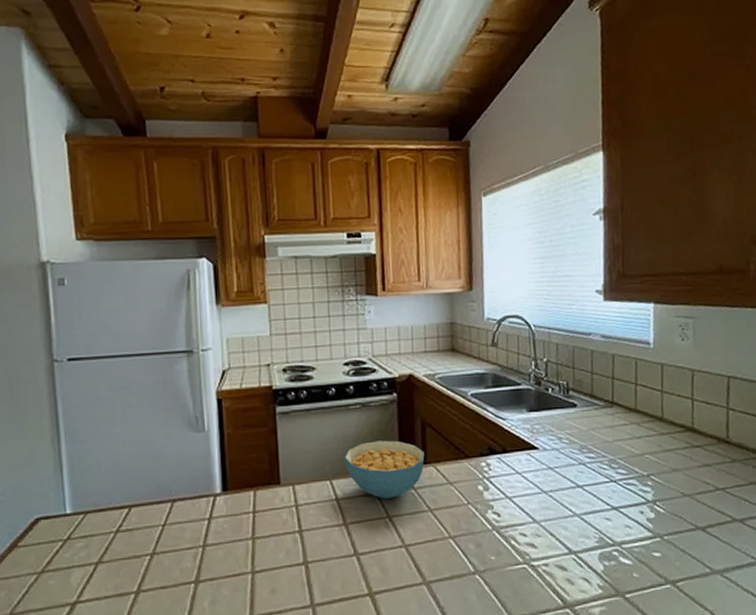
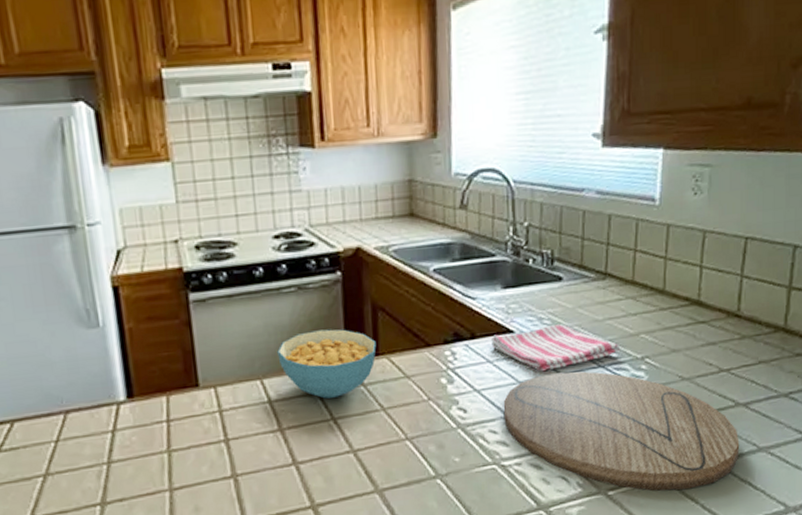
dish towel: none [519,443,629,484] -> present [491,324,621,372]
cutting board: none [531,484,740,597] -> present [503,371,740,491]

